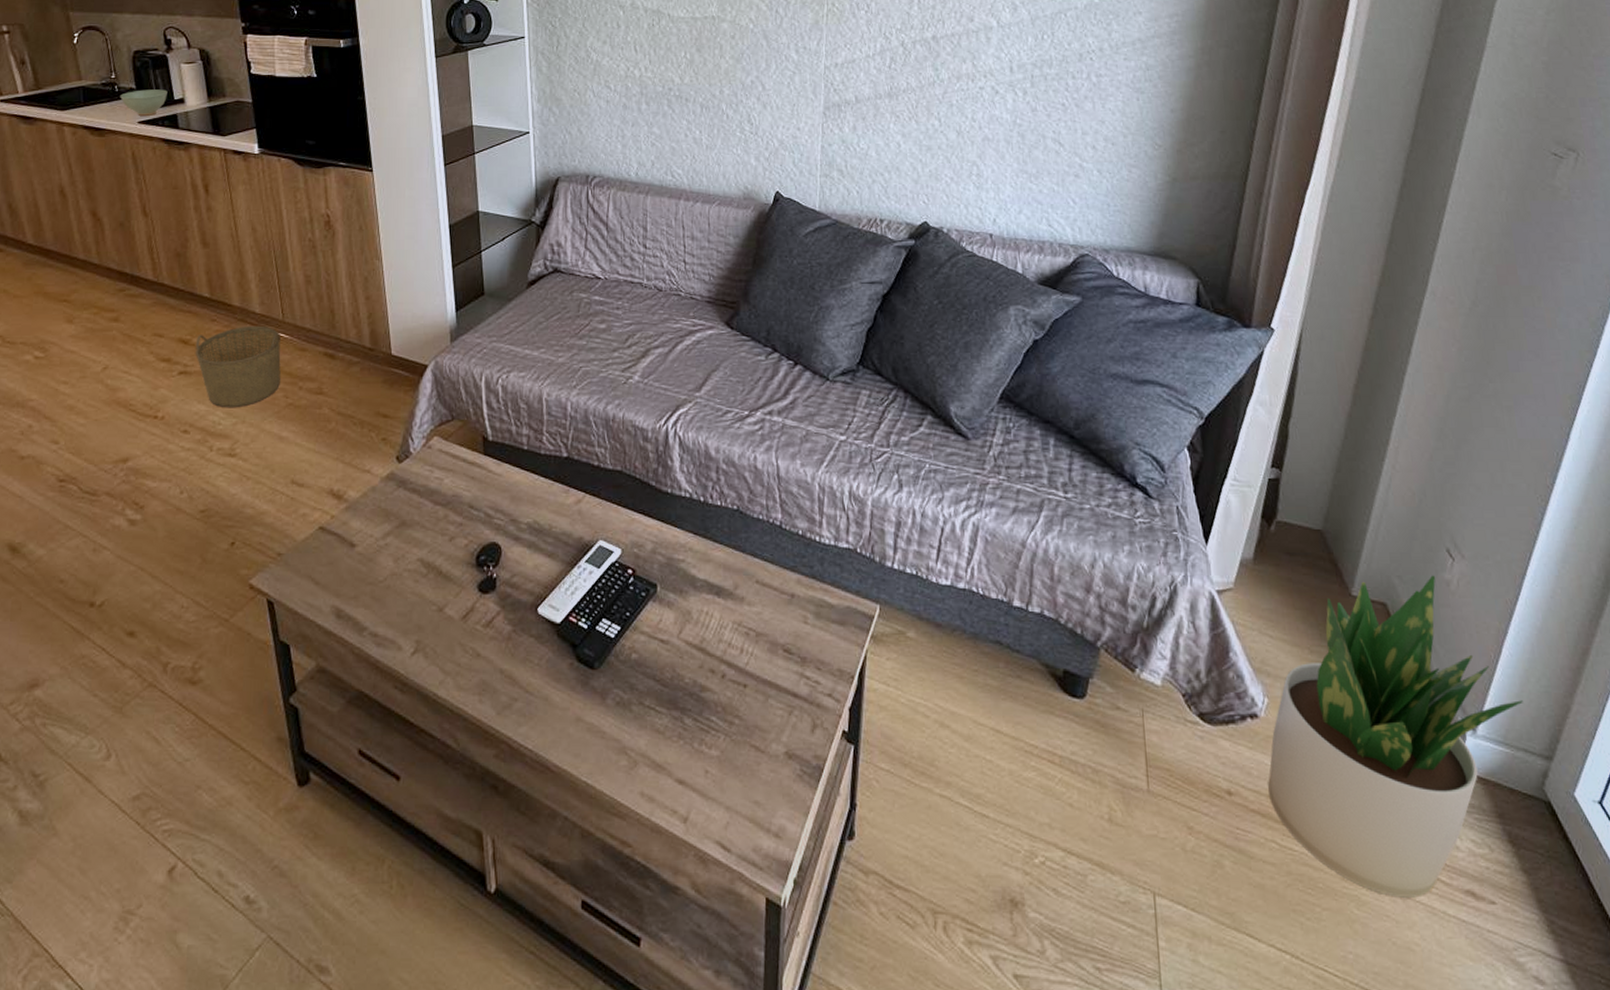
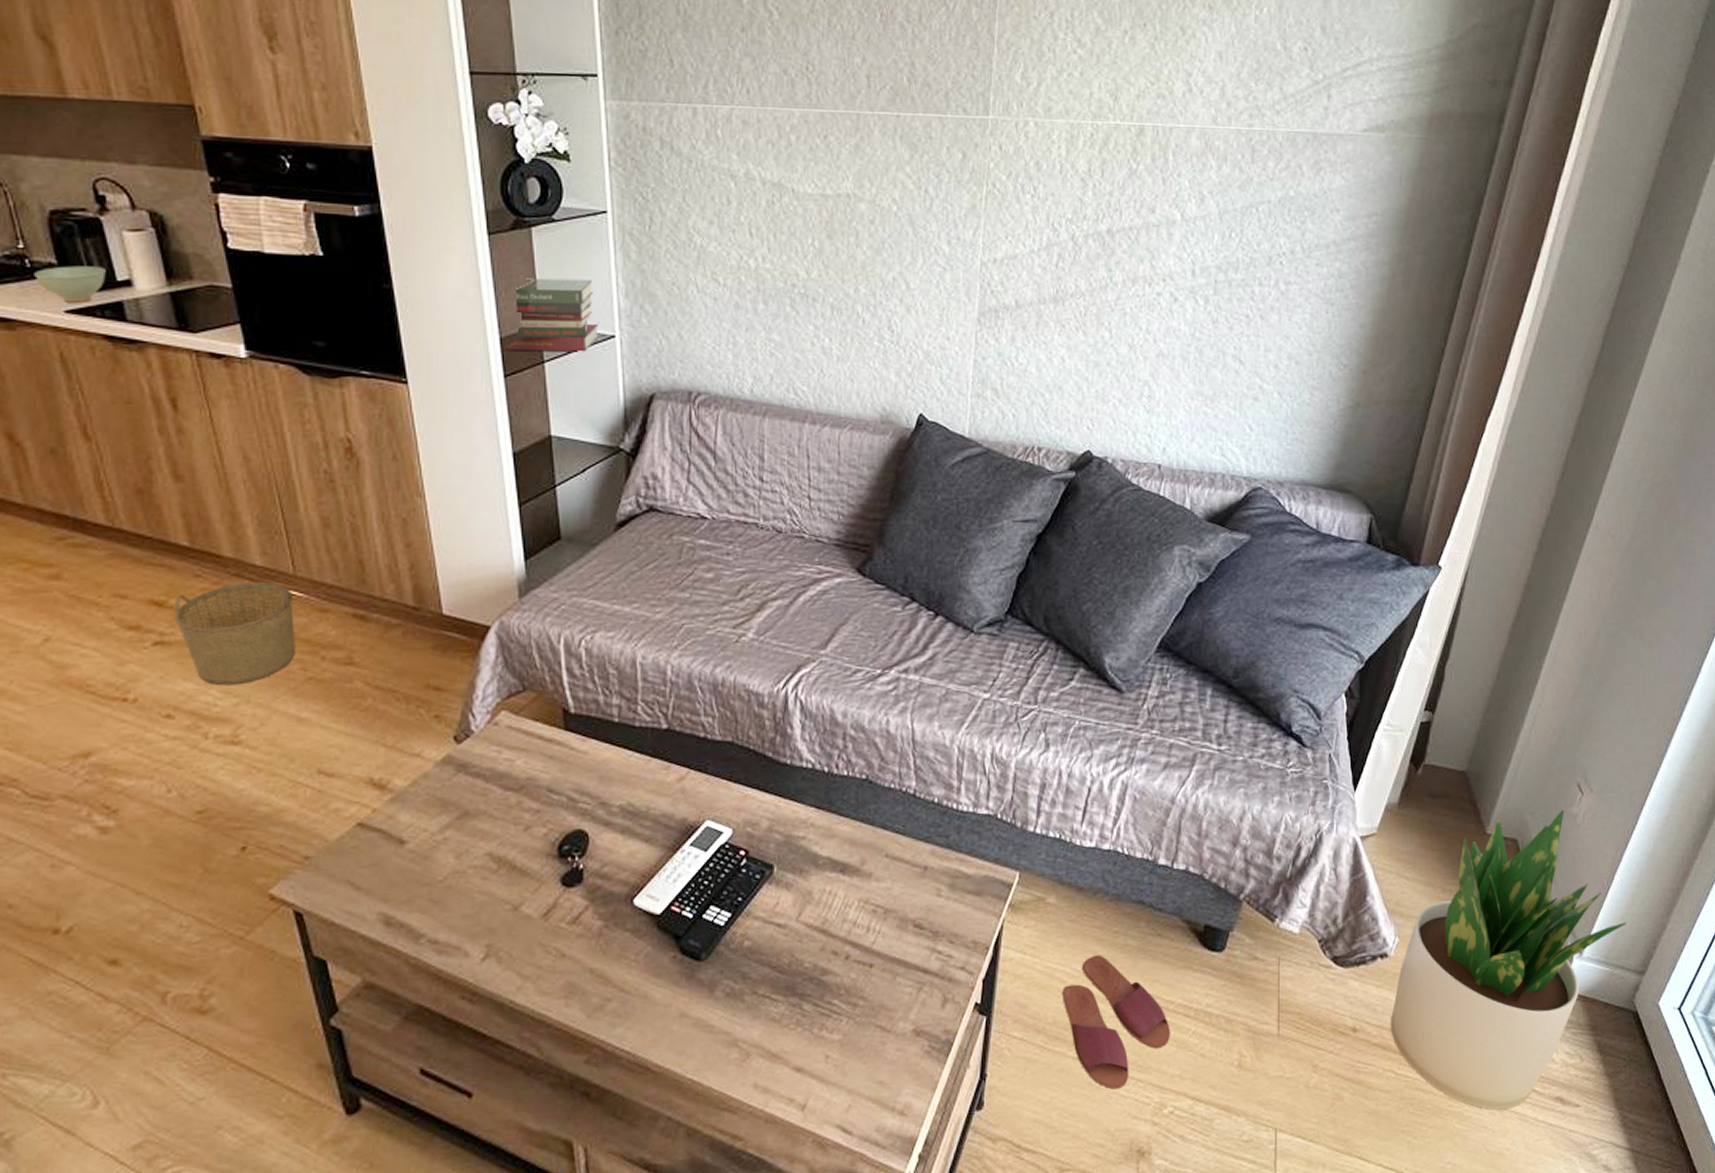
books: none [444,89,517,146] -> present [503,278,599,352]
slippers: none [926,692,1036,832] -> present [1062,954,1170,1090]

